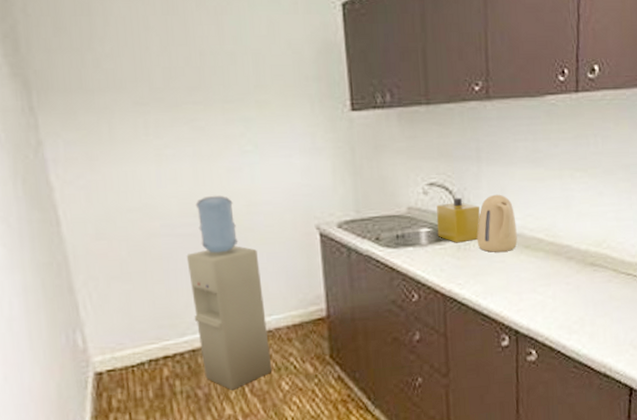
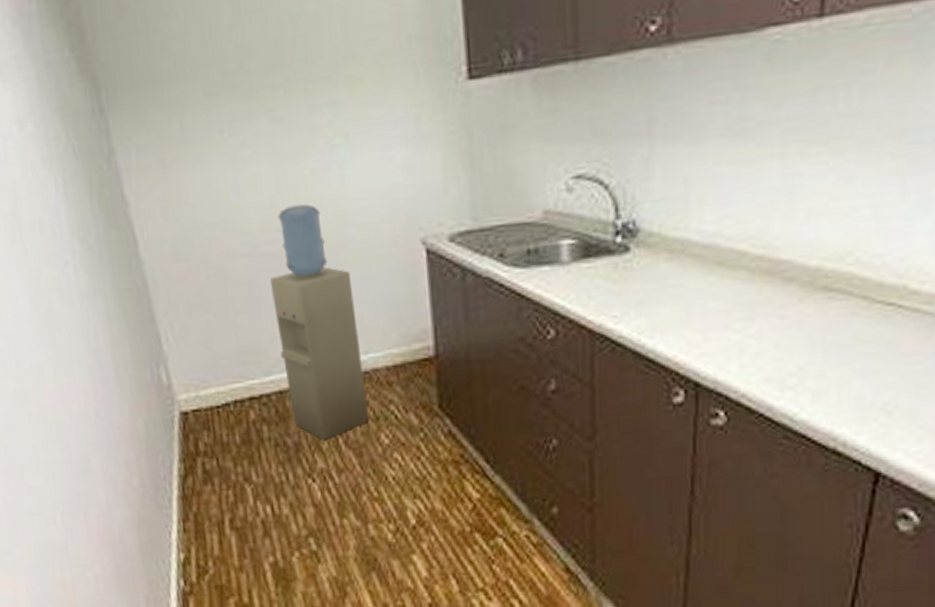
soap dispenser: present [436,197,480,243] -> none [584,194,650,260]
kettle: present [477,194,517,253] -> none [643,187,705,272]

